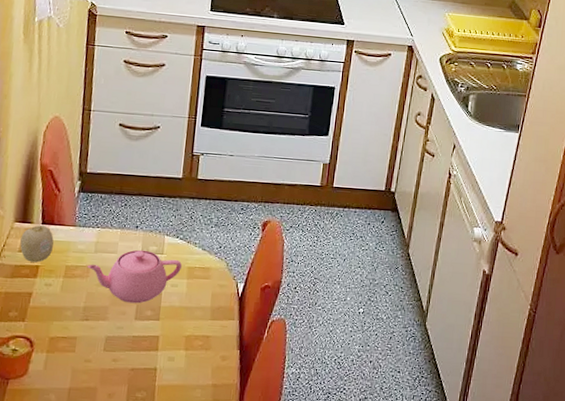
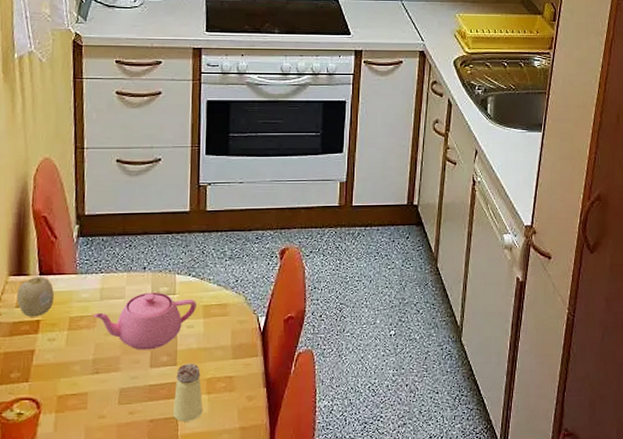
saltshaker: none [152,319,181,374] -> present [172,363,203,422]

